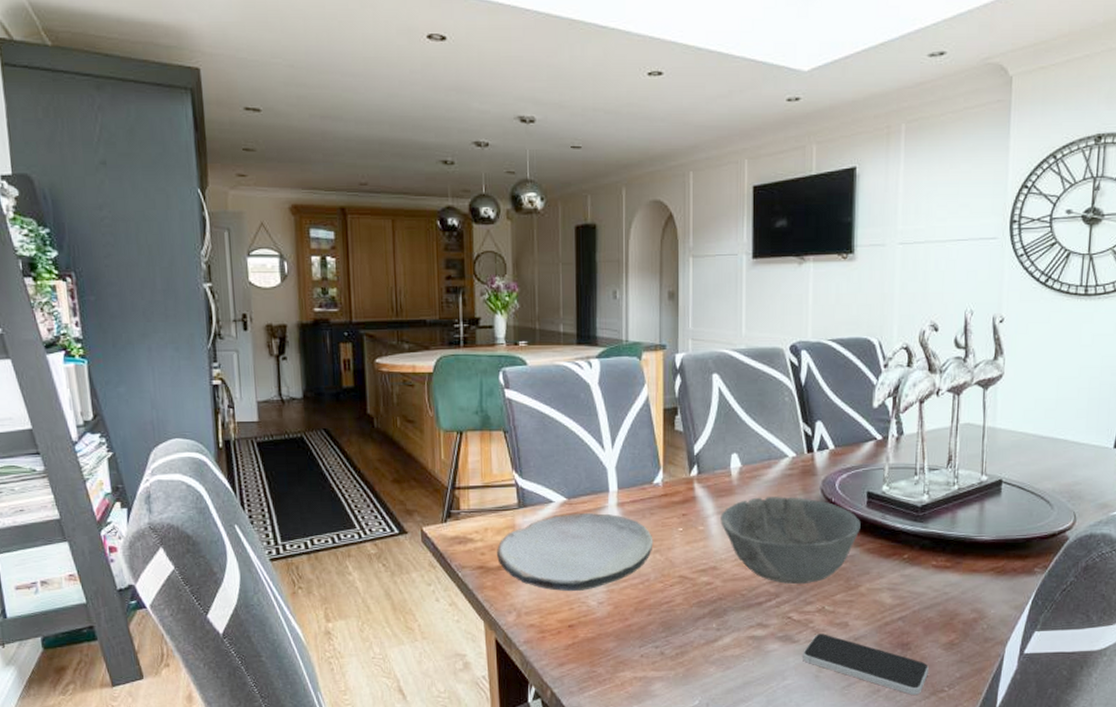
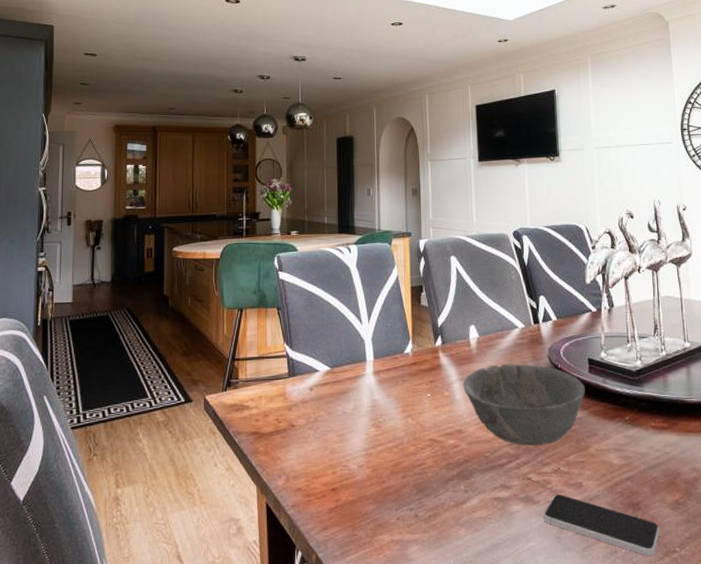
plate: present [497,512,653,591] -> none [269,380,406,455]

